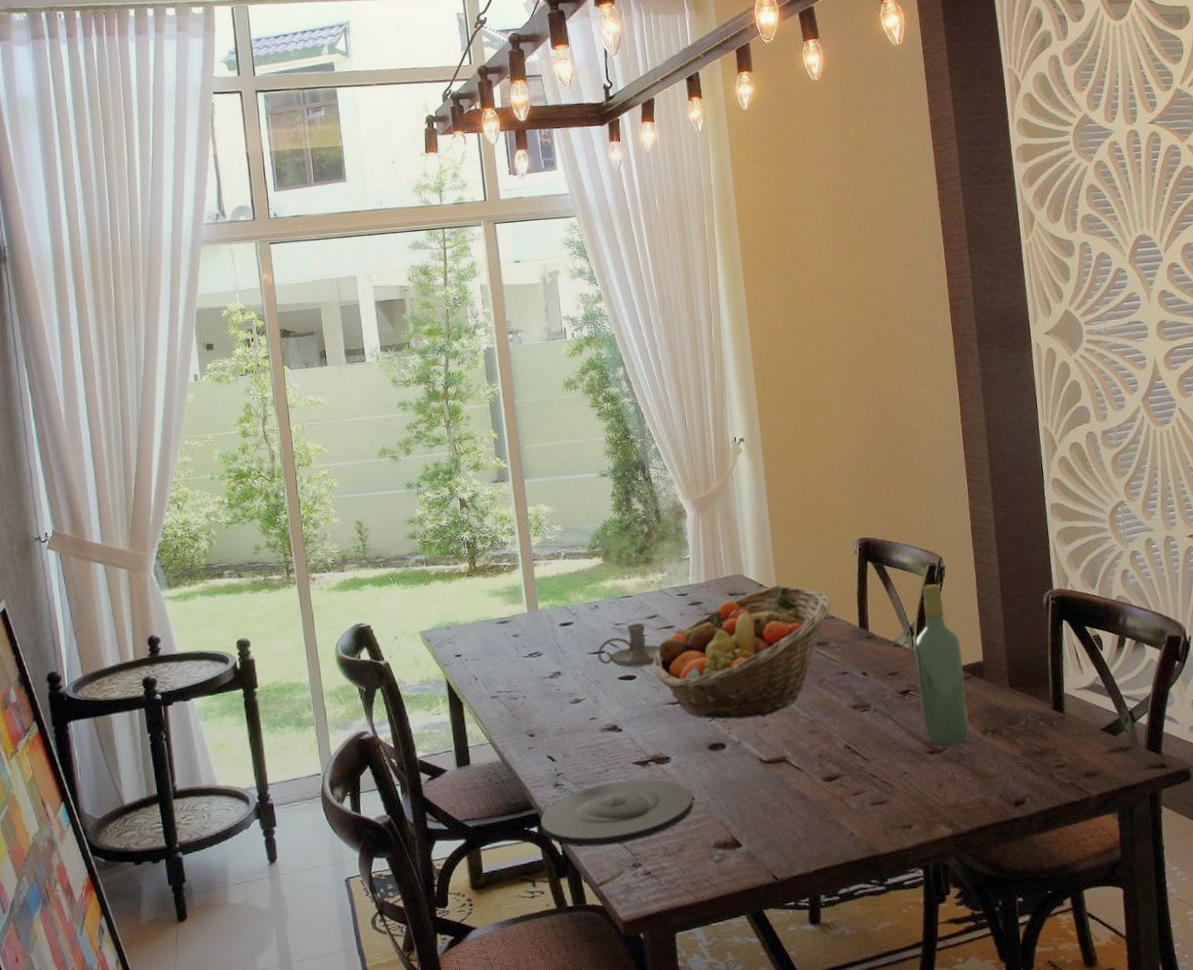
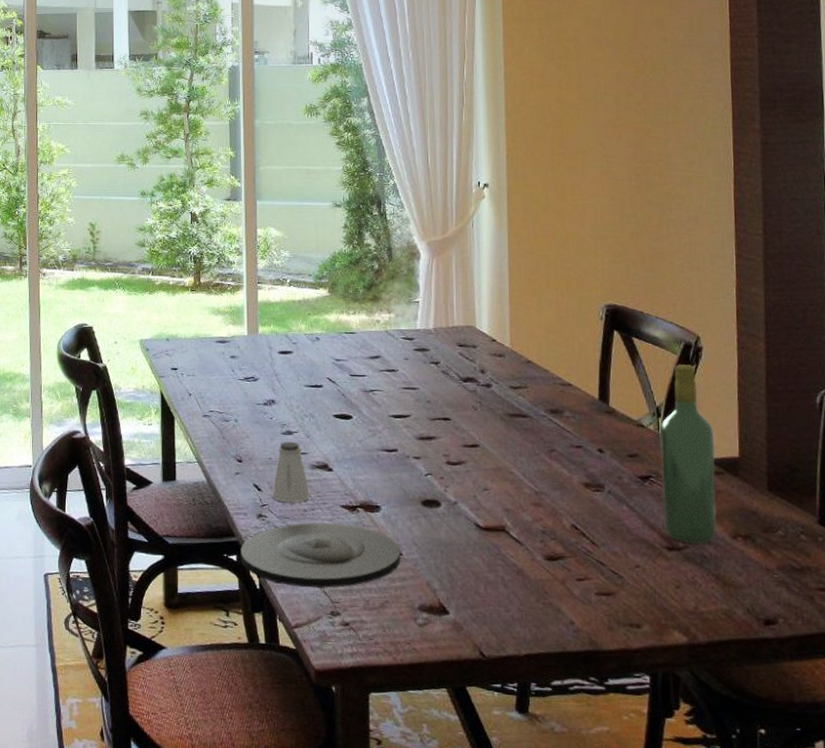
saltshaker: none [565,708,603,768] -> present [271,441,310,503]
candle holder: present [597,623,660,668] -> none [314,362,380,407]
fruit basket: present [652,585,831,720] -> none [370,342,569,480]

